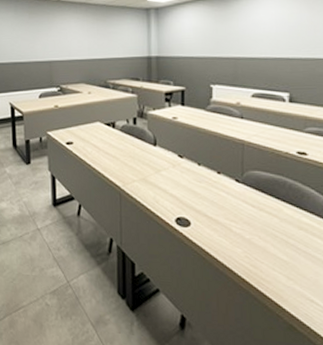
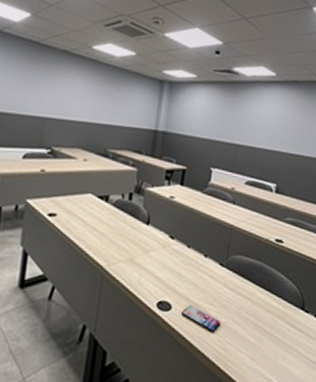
smartphone: none [202,220,246,249] -> present [181,304,221,333]

